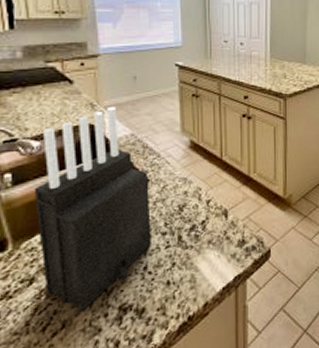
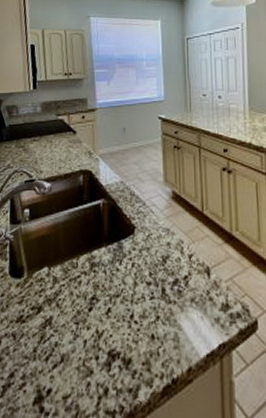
knife block: present [34,107,151,313] -> none [44,155,137,350]

